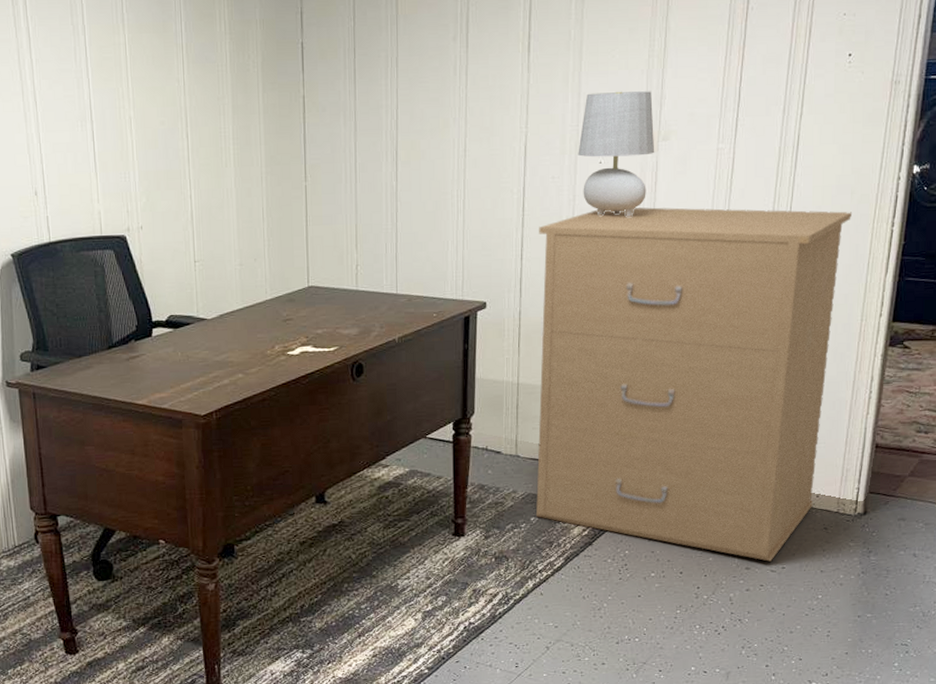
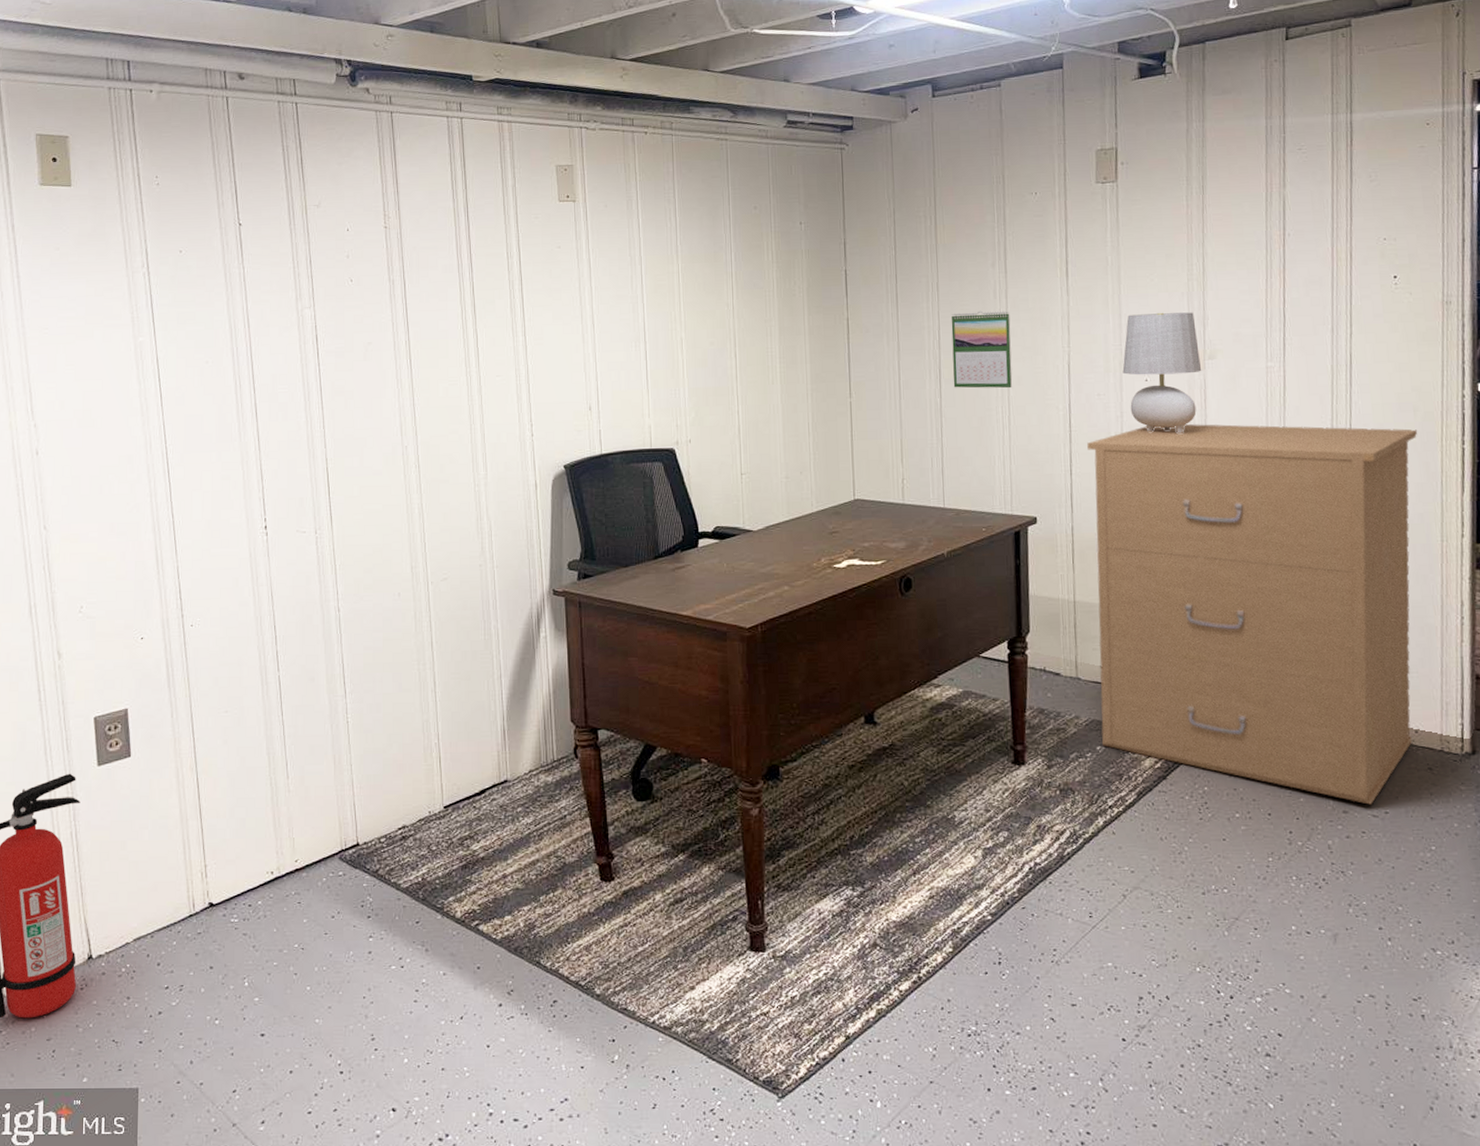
calendar: none [409,88,470,171] -> present [951,311,1013,389]

